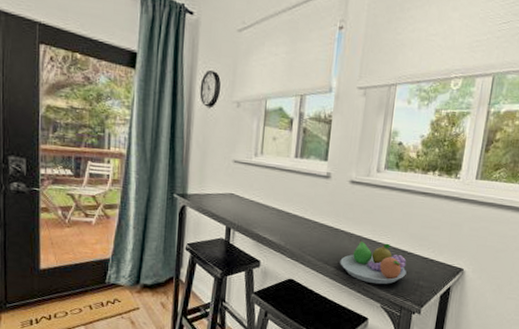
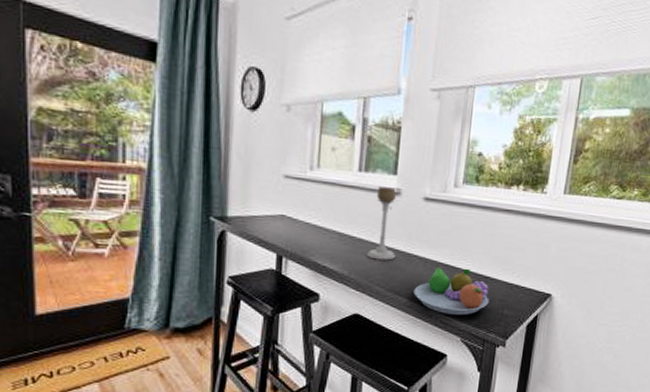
candle holder: none [301,171,327,234] -> present [367,186,396,261]

